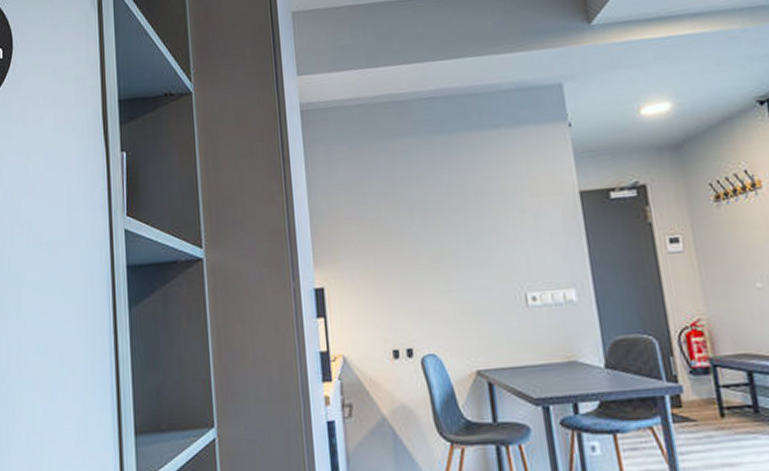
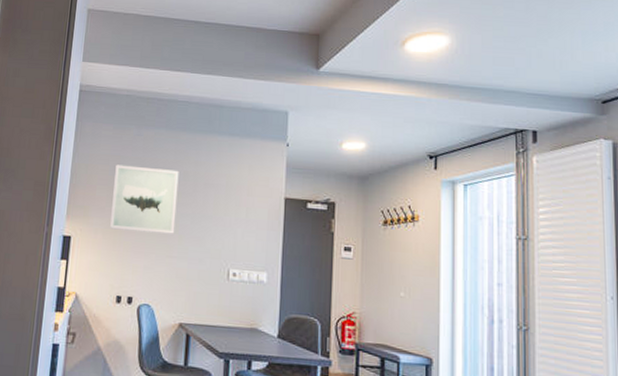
wall art: none [361,183,449,271] -> present [110,164,179,234]

